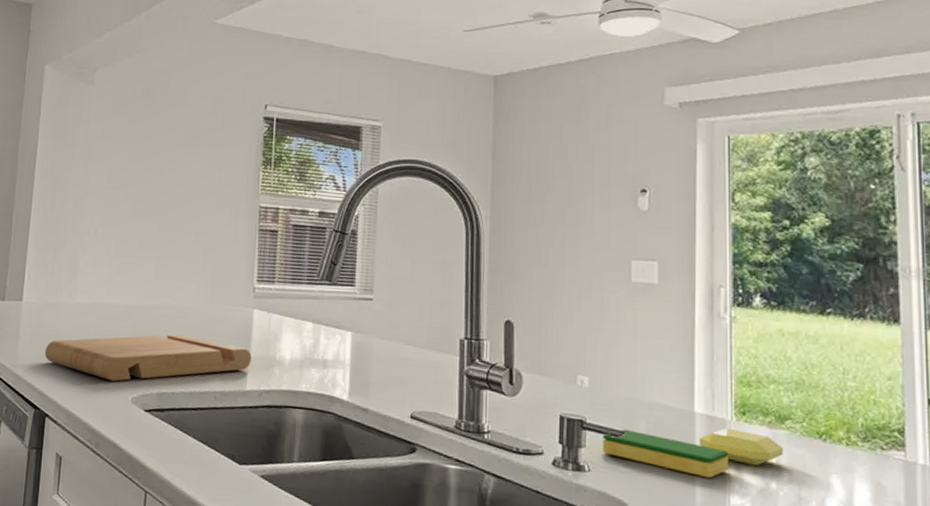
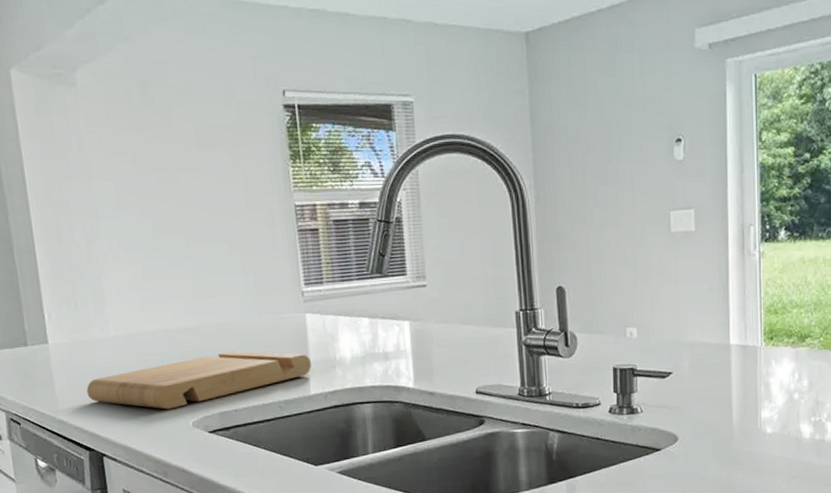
dish sponge: present [603,429,728,479] -> none [652,369,759,400]
soap bar: present [699,427,784,466] -> none [734,353,805,382]

